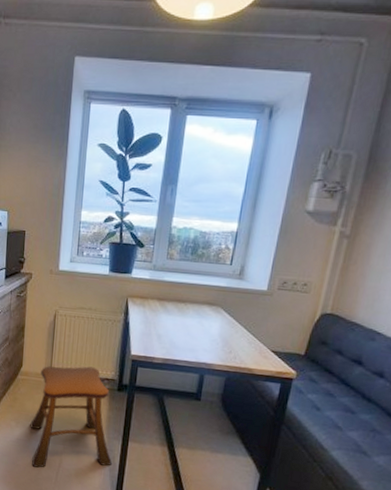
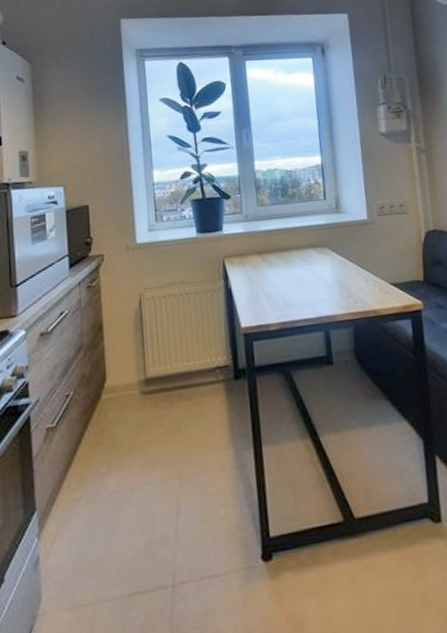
stool: present [30,366,112,468] -> none [128,356,247,529]

